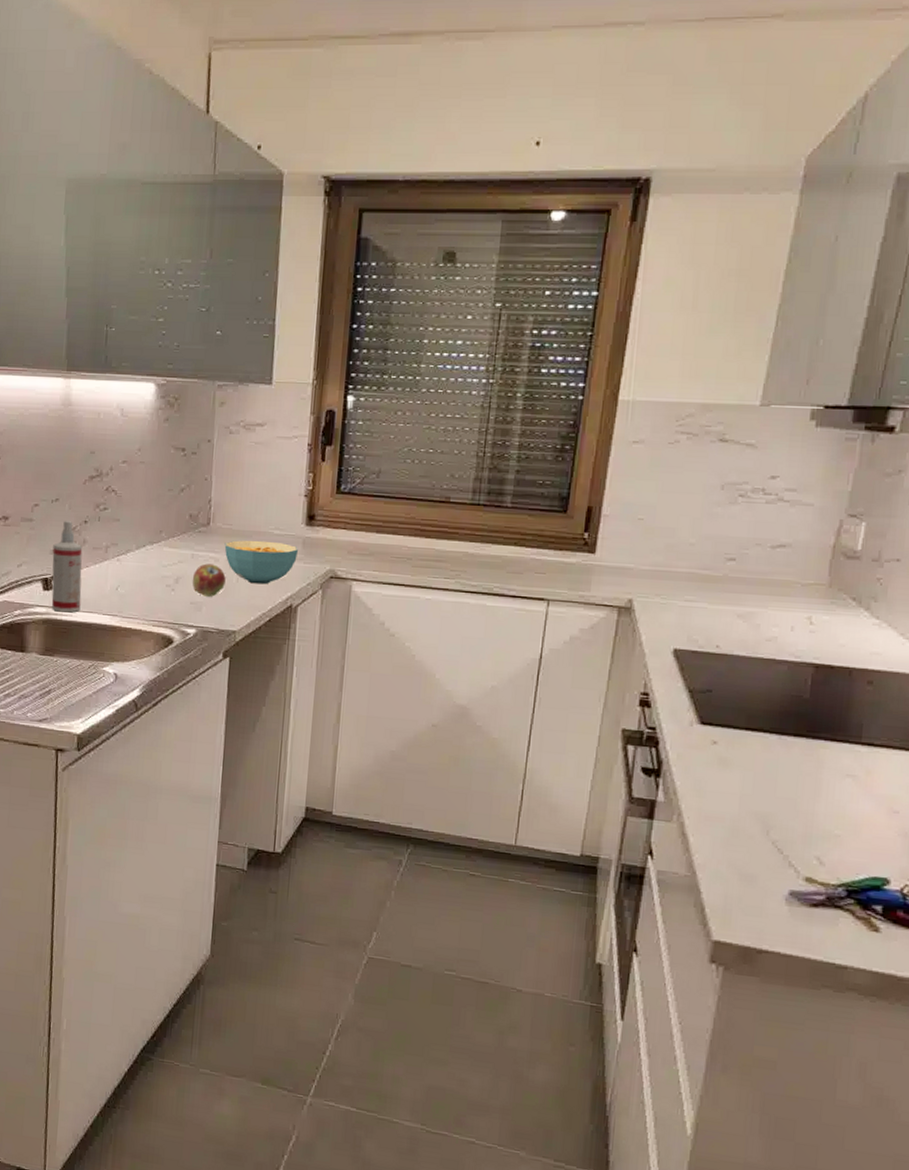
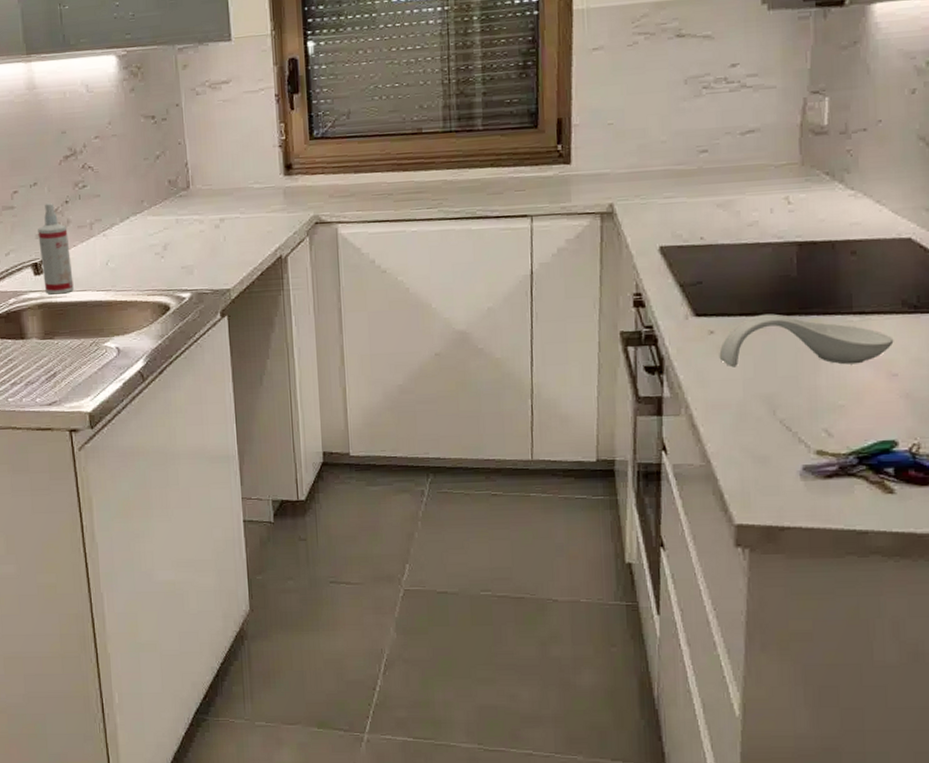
fruit: present [192,563,226,597] -> none [179,226,213,259]
cereal bowl: present [224,540,298,585] -> none [207,196,280,240]
spoon rest: none [719,731,900,796] -> present [719,313,894,368]

